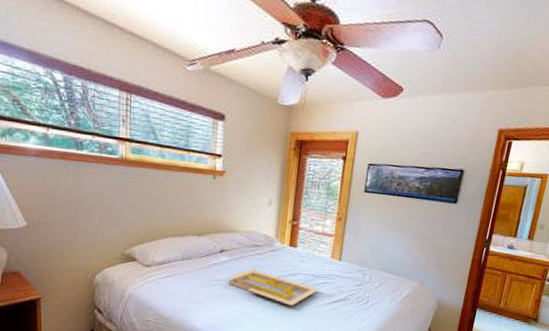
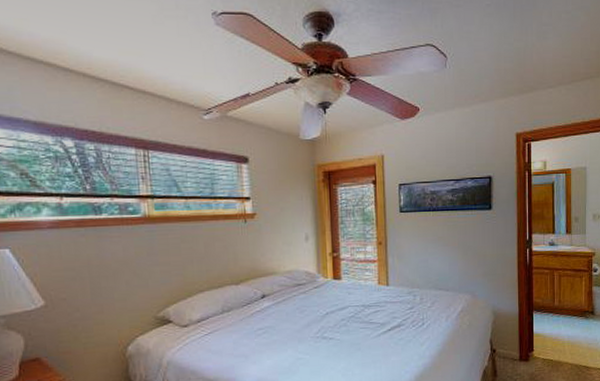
serving tray: present [228,268,319,306] -> none [274,309,371,343]

